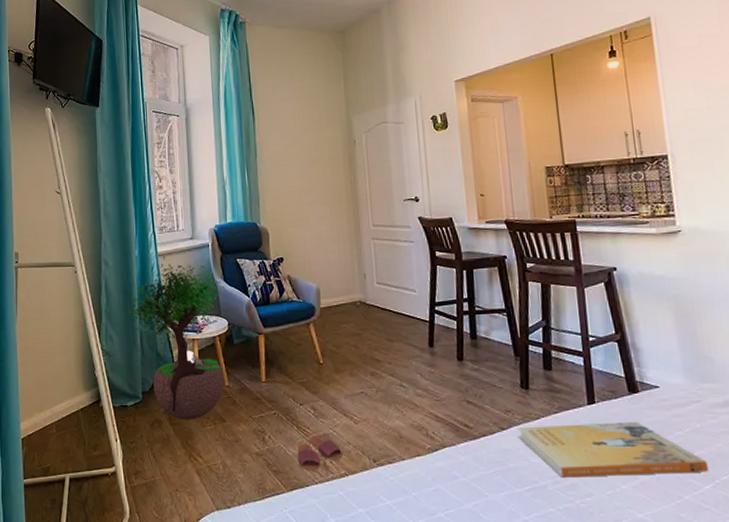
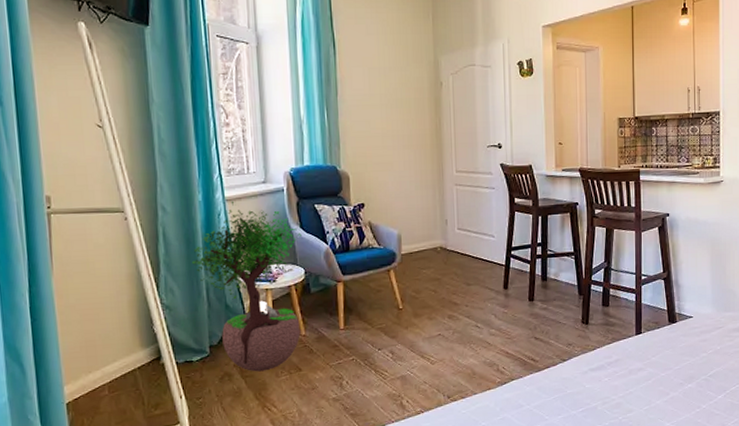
slippers: present [297,437,343,471] -> none [375,379,419,412]
book: present [517,421,708,478] -> none [576,347,722,399]

